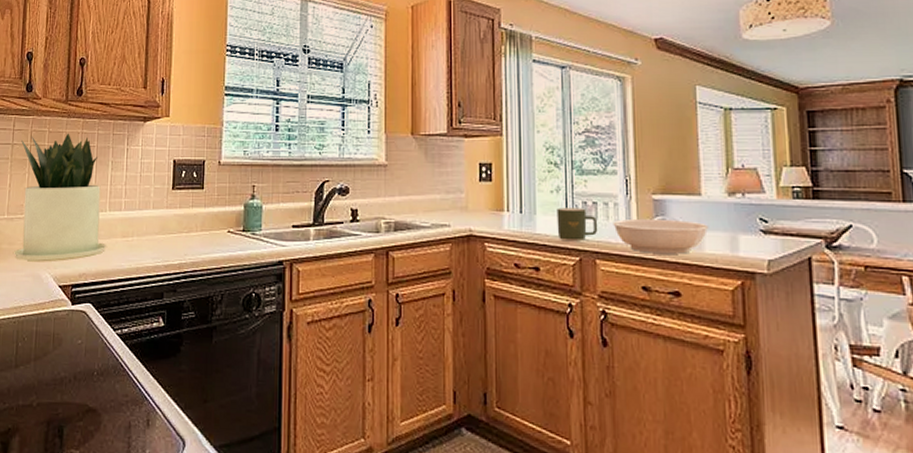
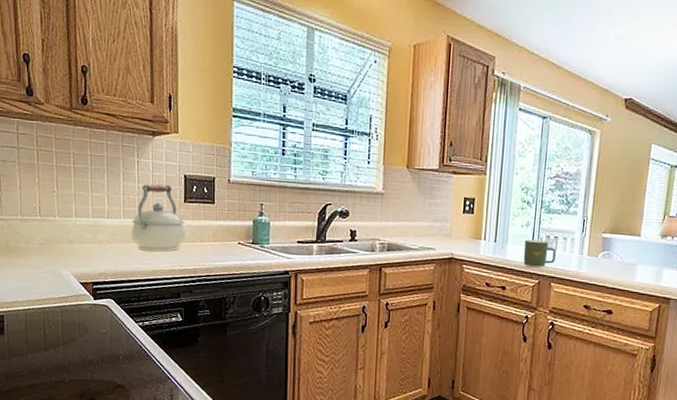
planter: present [13,133,107,262] -> none [27,141,124,261]
kettle: none [115,172,172,246] -> present [130,184,186,252]
bowl: present [613,218,709,254] -> none [568,252,642,282]

